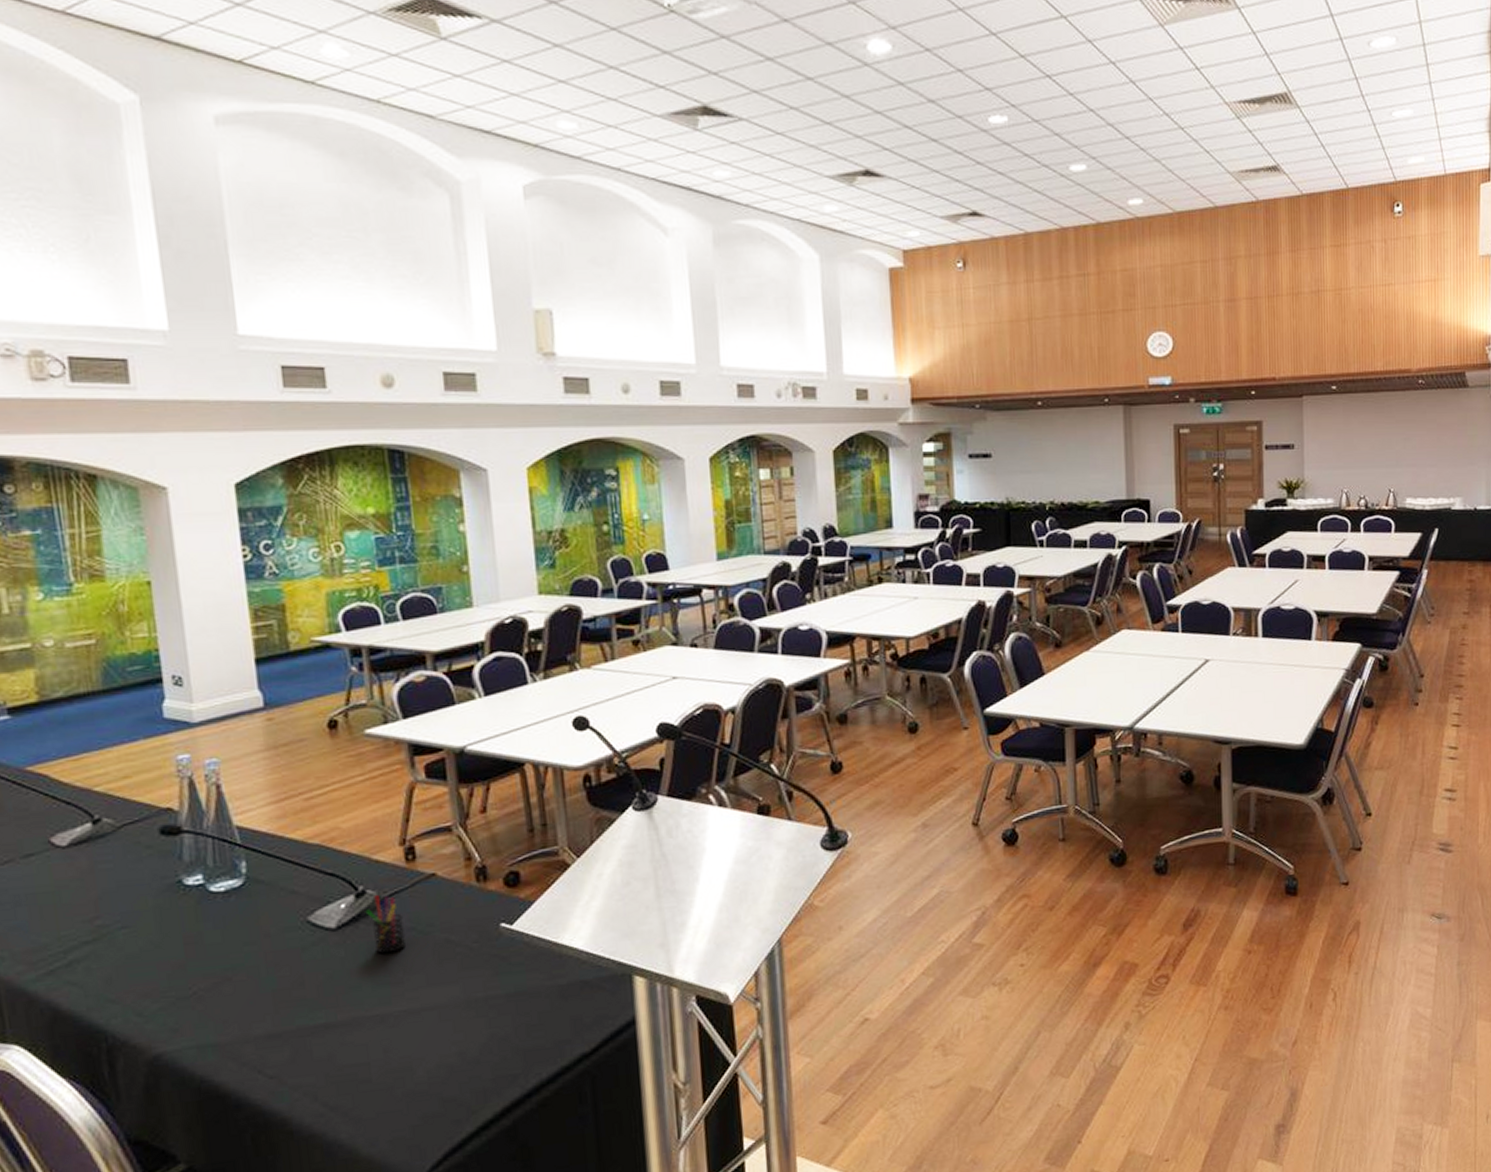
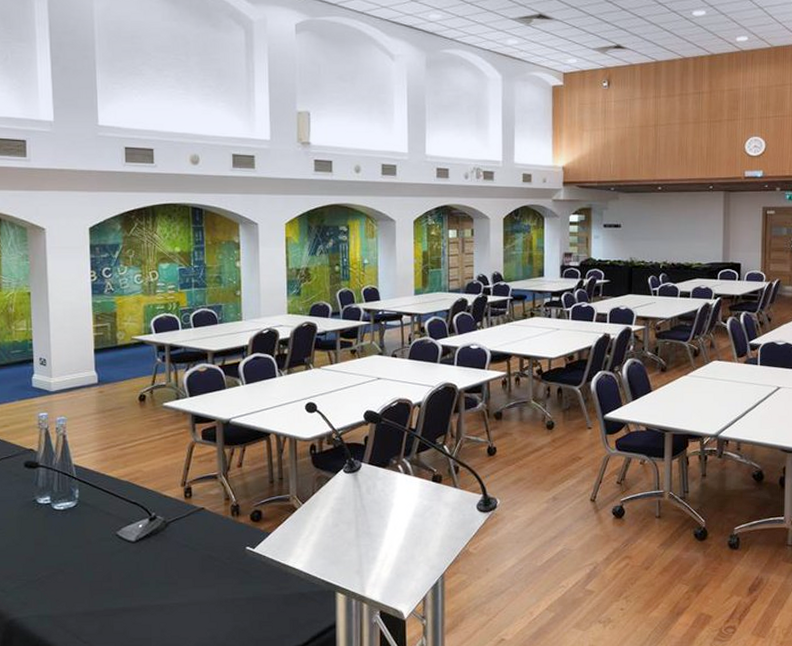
pen holder: present [365,895,405,953] -> none [155,520,181,561]

